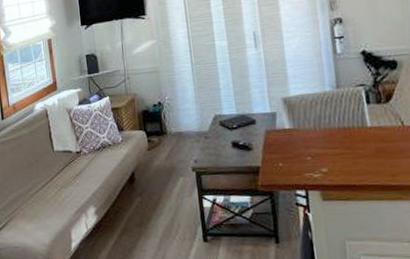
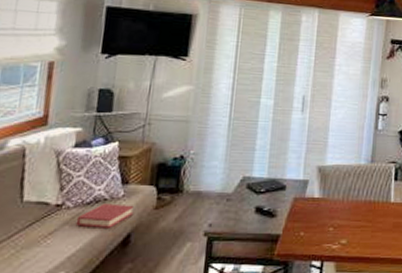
hardback book: none [92,148,133,169] -> present [76,203,134,228]

